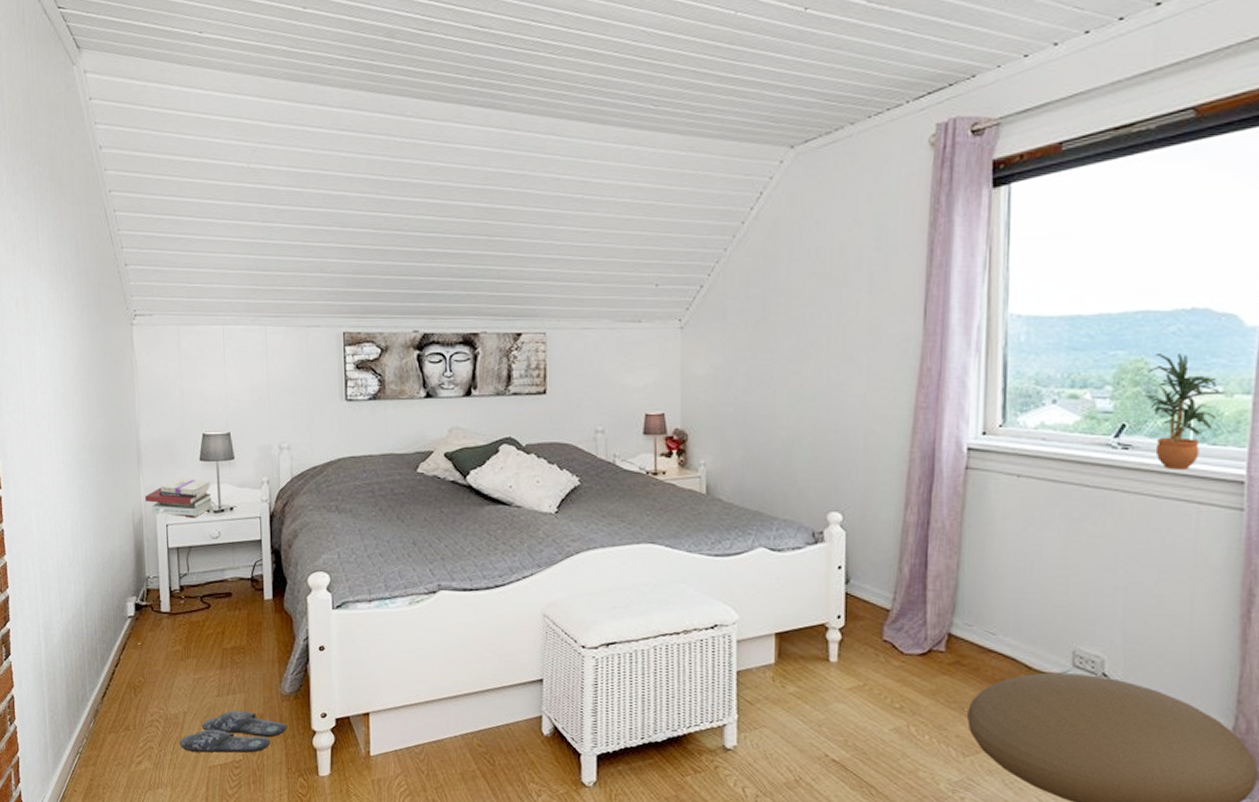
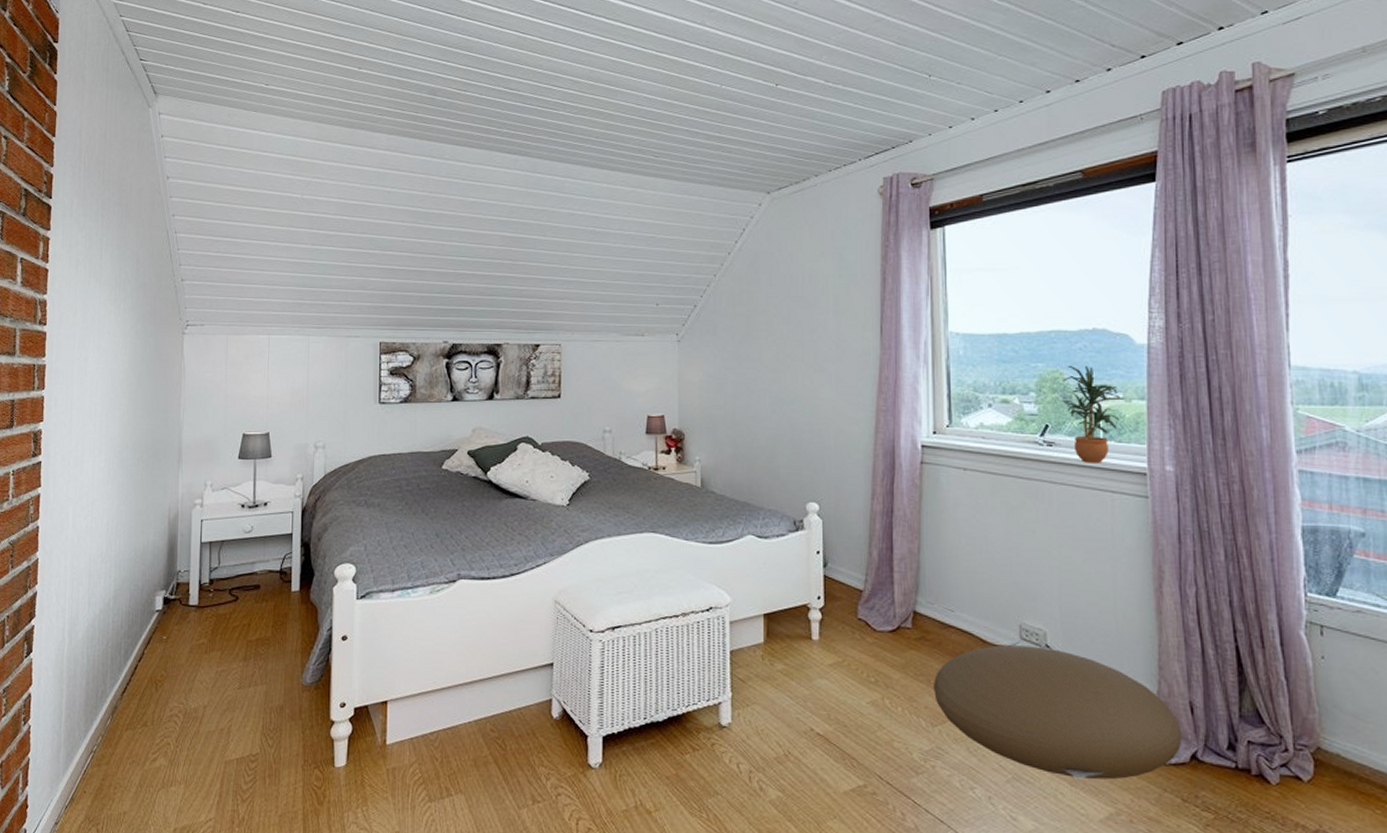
books: present [145,478,214,518] -> none [183,475,248,513]
slippers: present [179,710,287,753] -> none [197,702,305,747]

